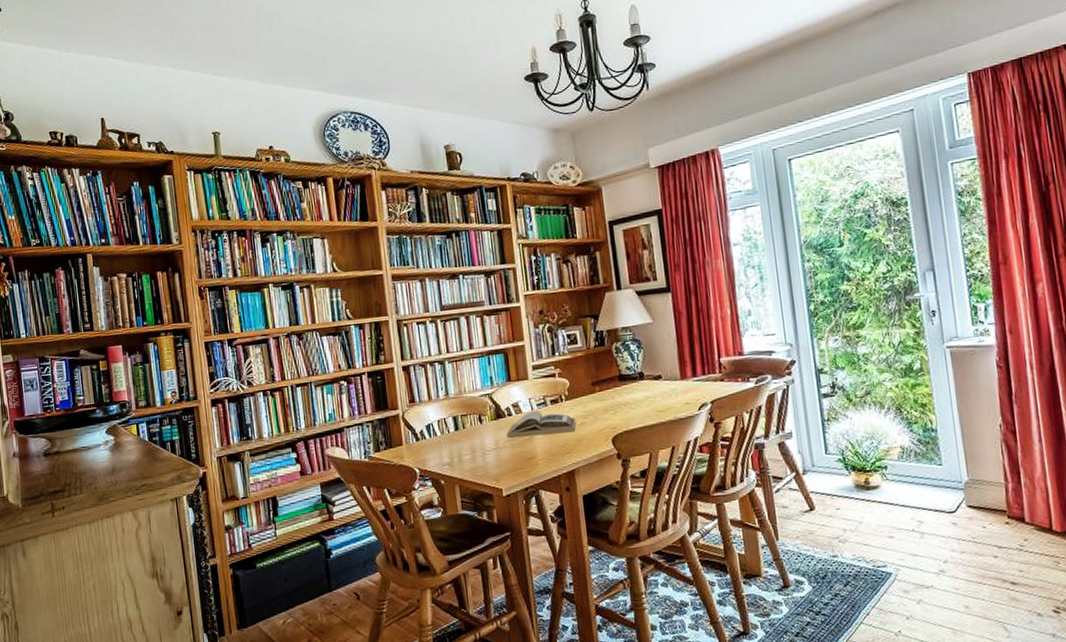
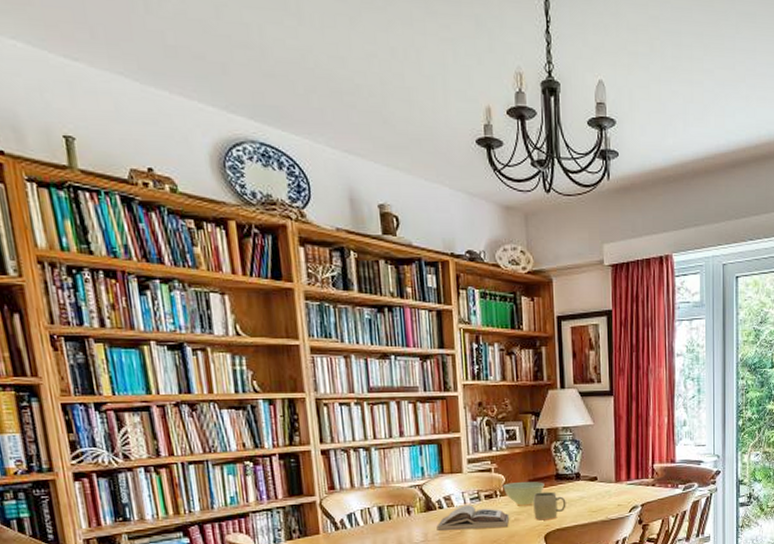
bowl: none [567,384,608,411] -> present [503,482,544,507]
mug: none [598,393,632,423] -> present [533,491,566,521]

